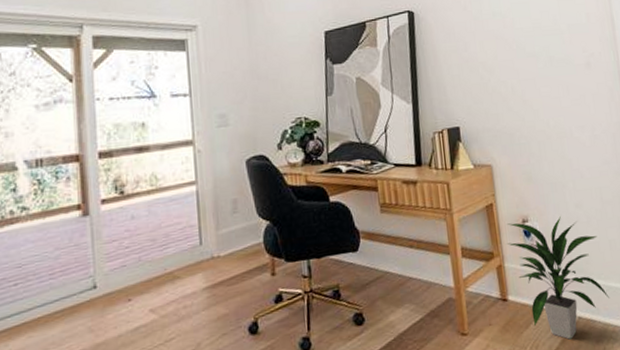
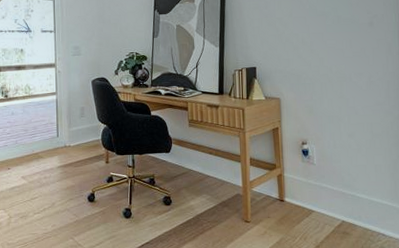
indoor plant: present [507,216,609,340] -> none [287,143,371,236]

